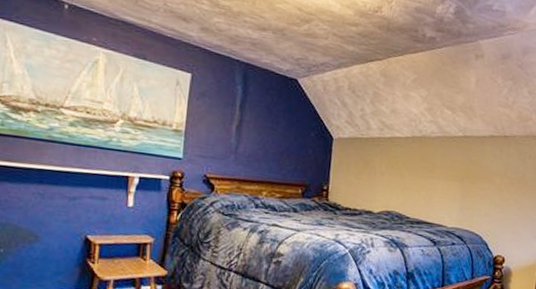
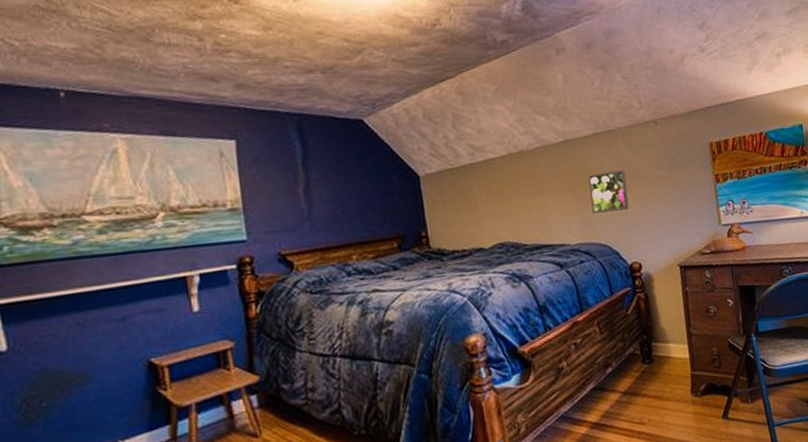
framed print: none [473,170,511,209] -> present [588,170,629,213]

